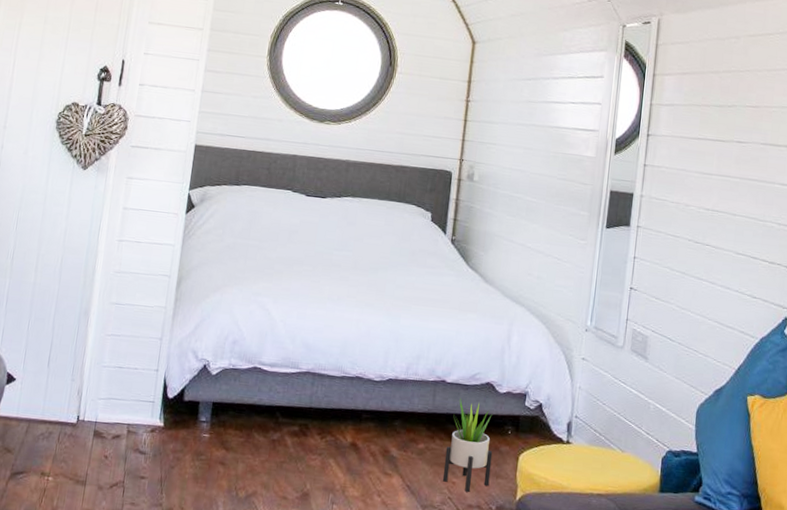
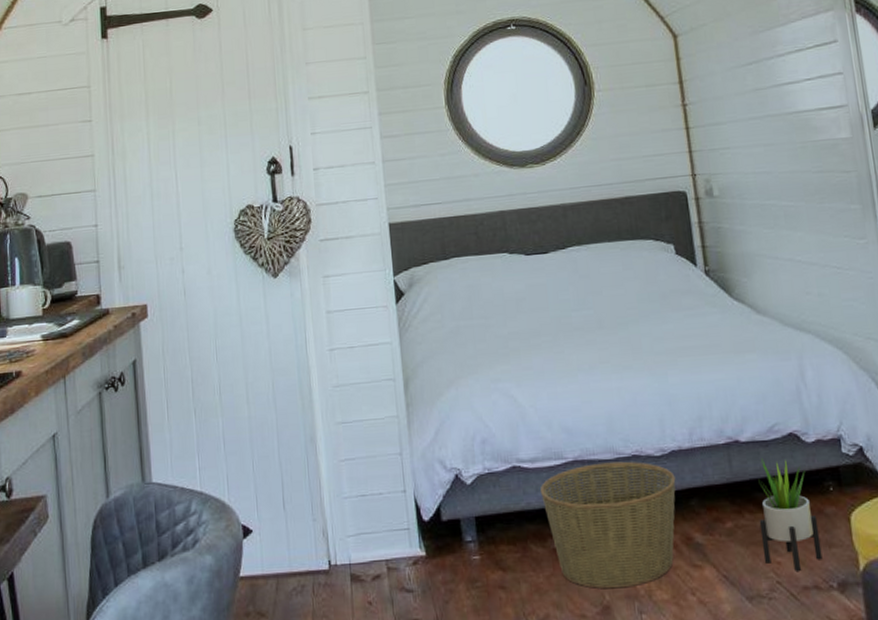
basket: none [272,377,387,482] -> present [540,461,676,589]

